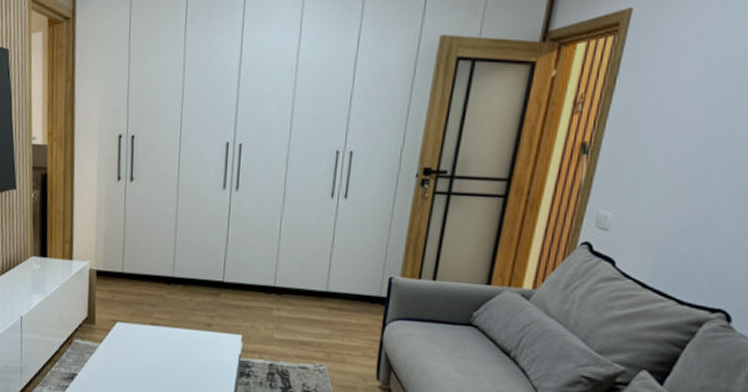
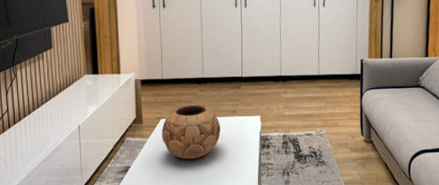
decorative bowl: none [116,308,190,378] -> present [162,104,221,160]

